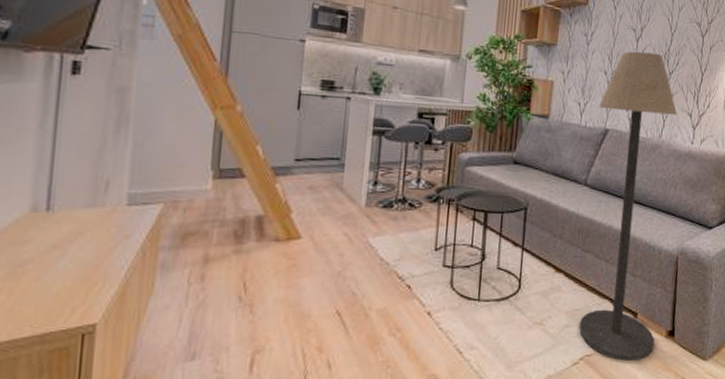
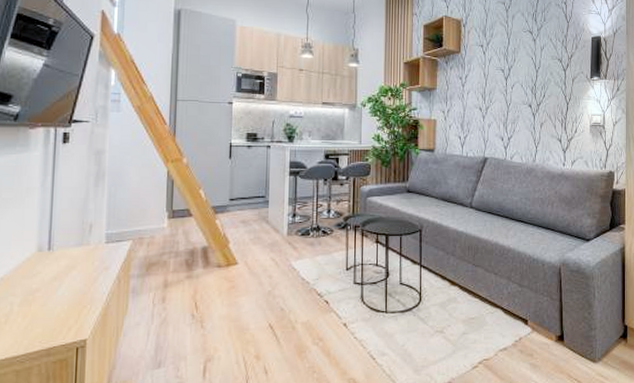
floor lamp: present [579,51,678,361] -> none [475,88,548,364]

